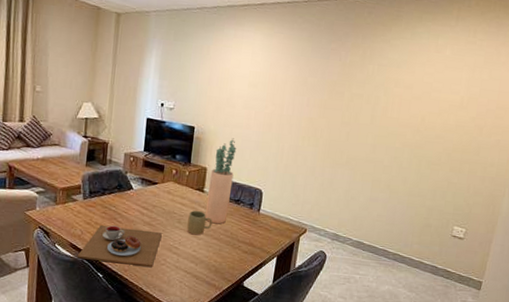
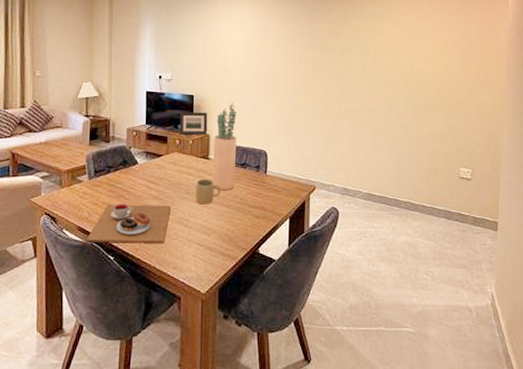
picture frame: none [177,142,207,168] -> present [180,112,208,135]

